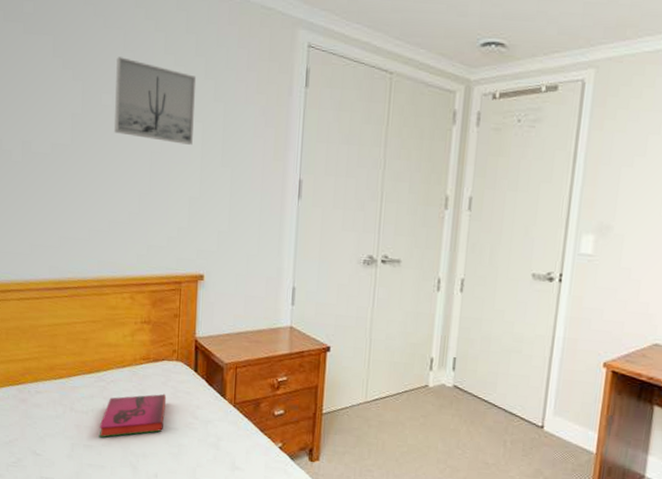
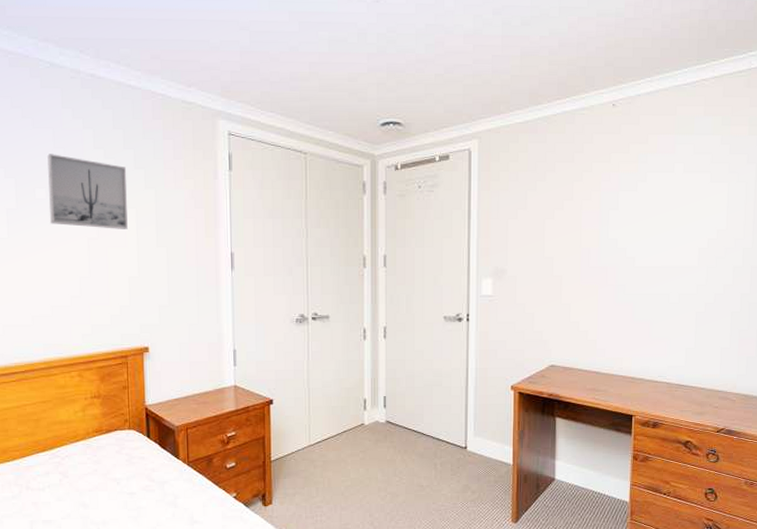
hardback book: present [98,394,167,438] -> none [57,462,122,512]

